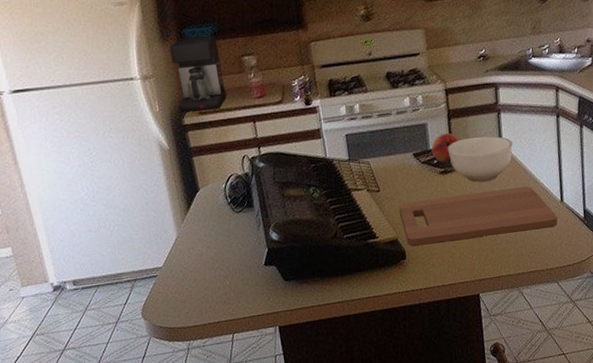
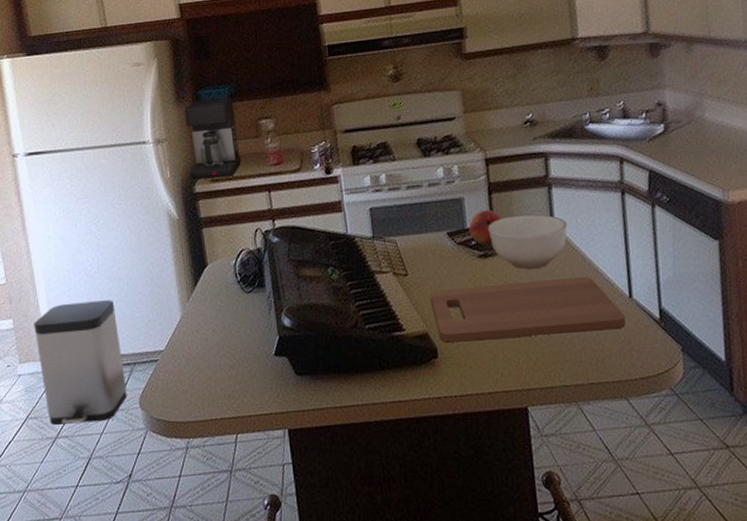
pedal bin: none [33,225,130,339] -> present [34,300,127,425]

